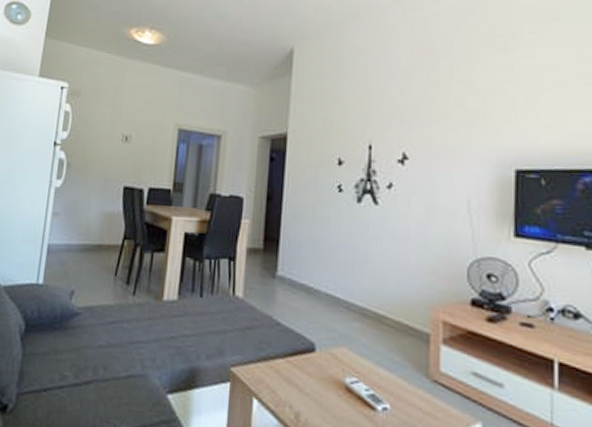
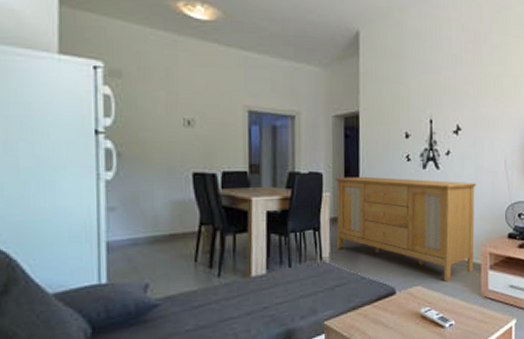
sideboard: none [252,203,426,350] -> present [334,176,476,283]

